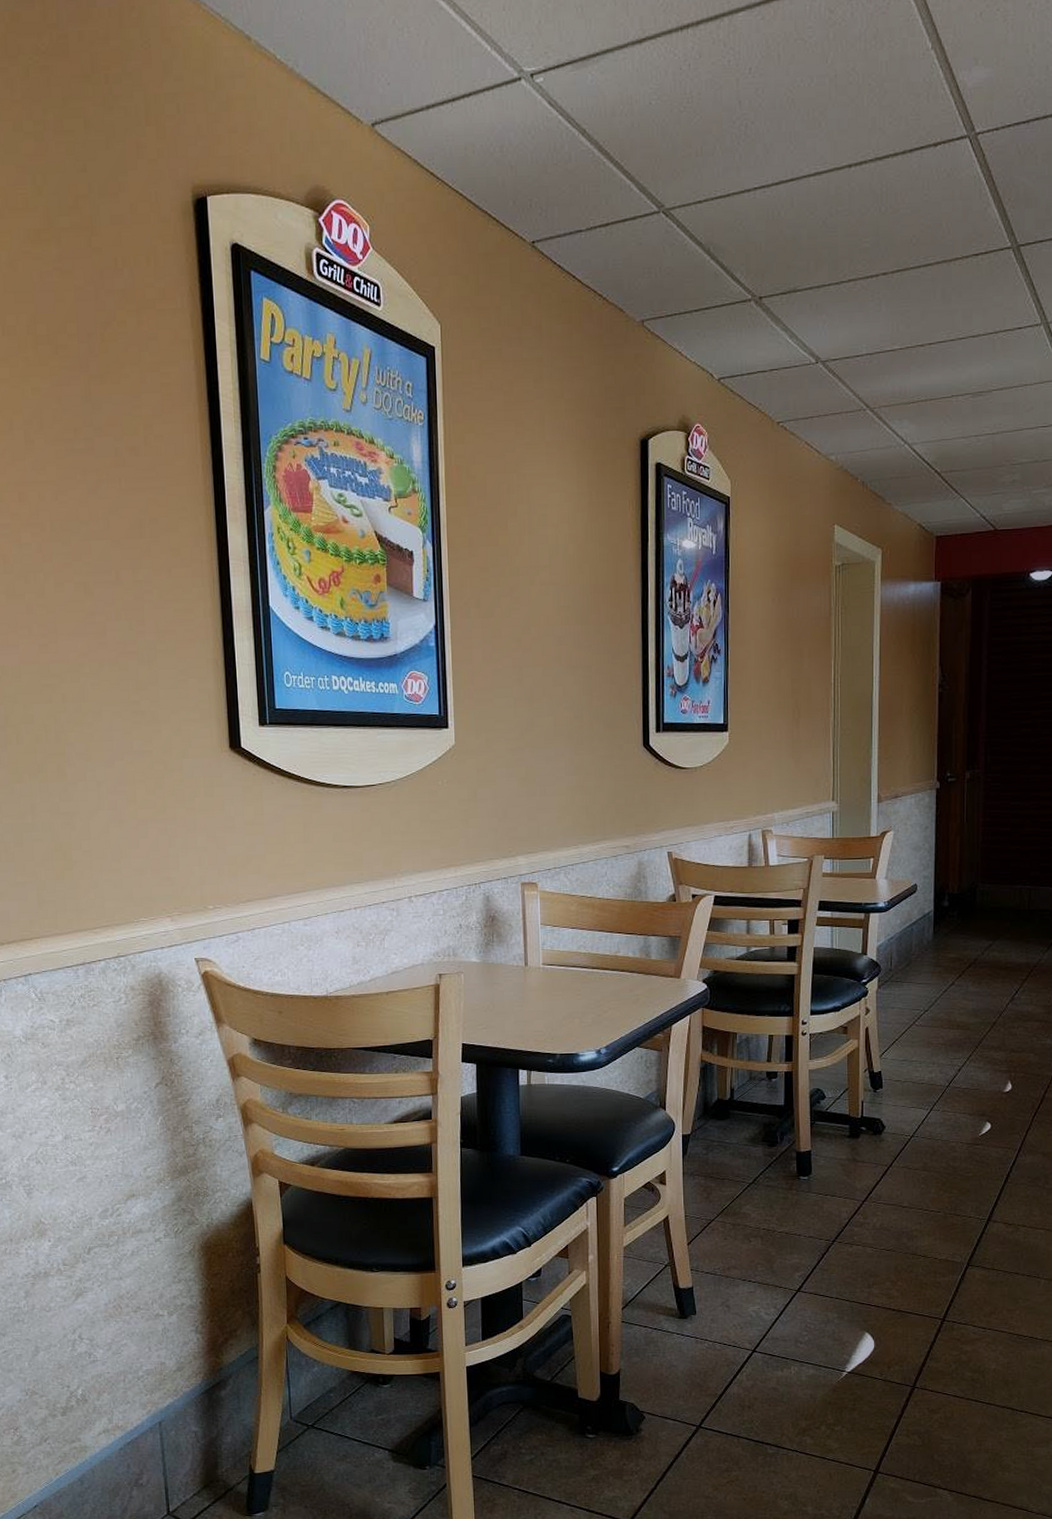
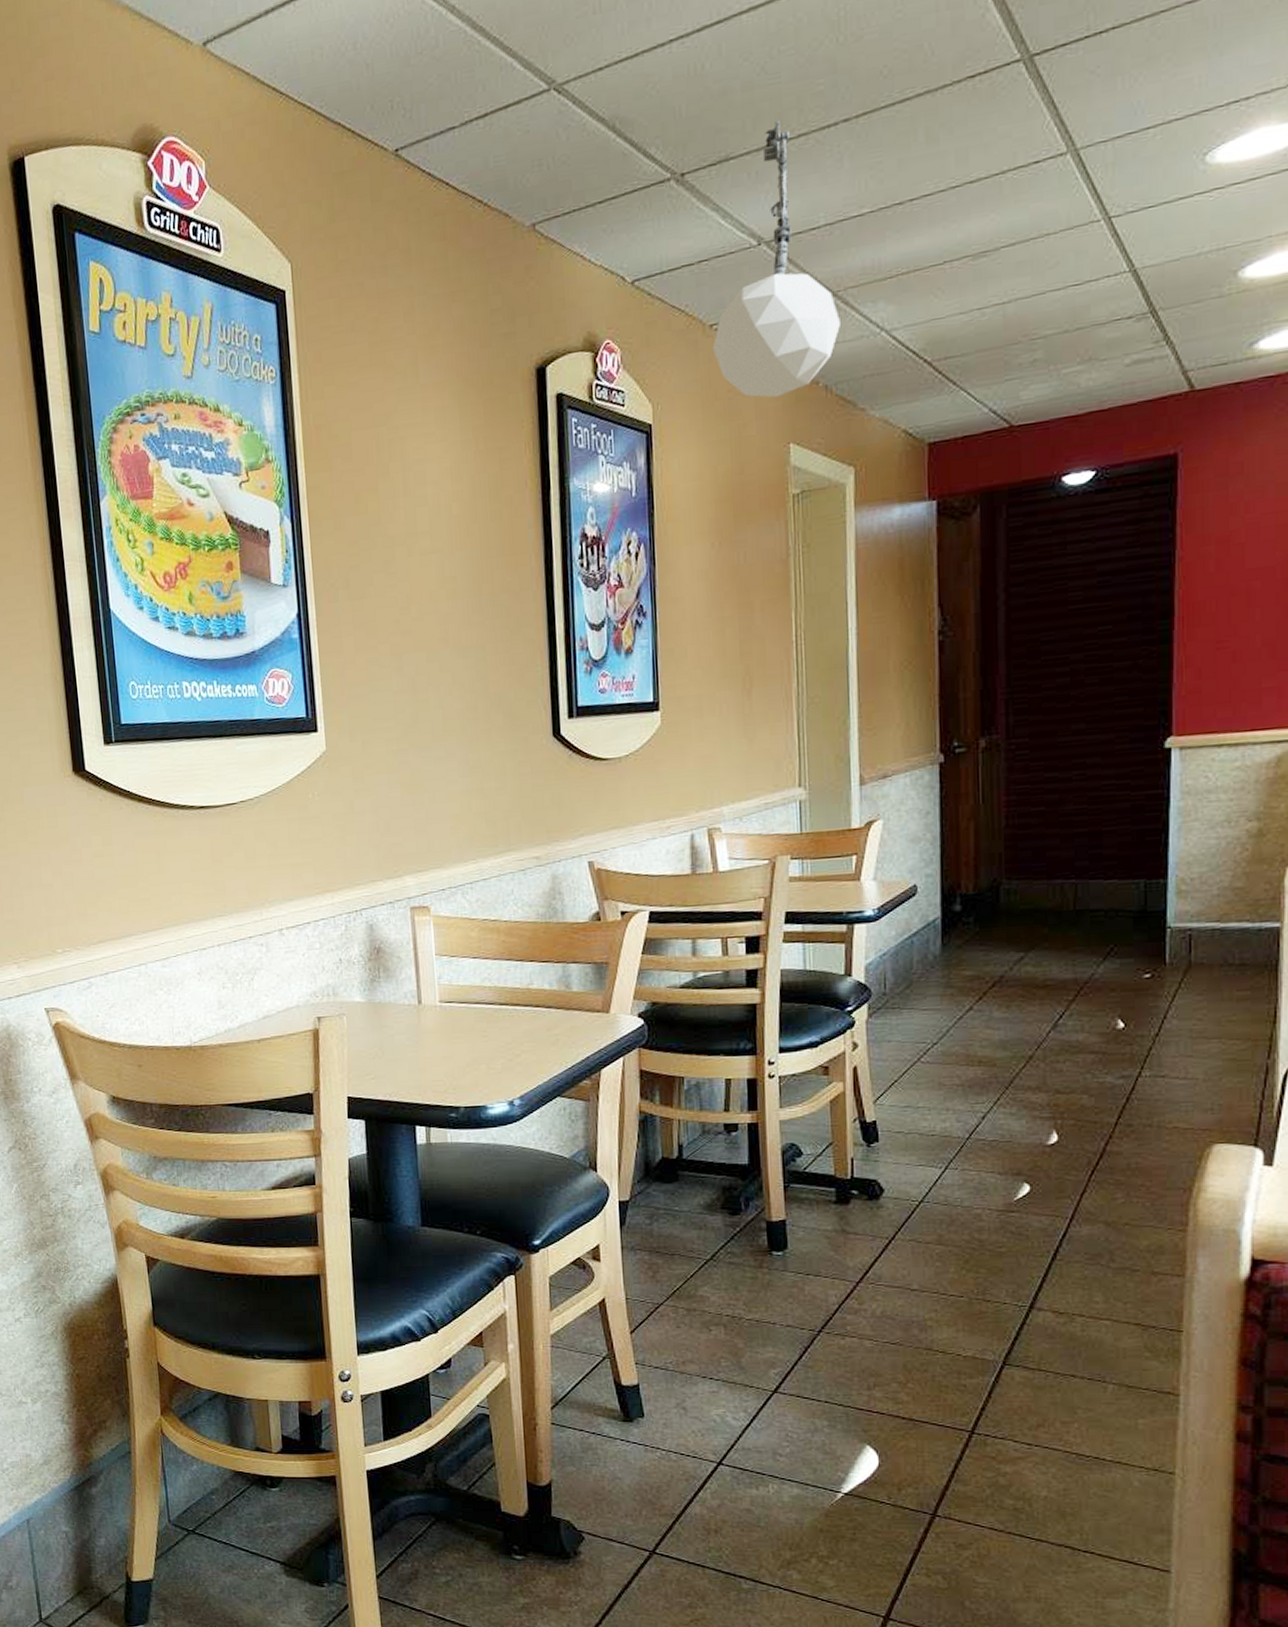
pendant light: none [778,265,875,487] -> present [712,120,840,398]

